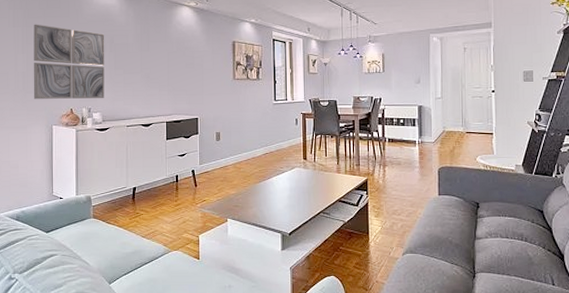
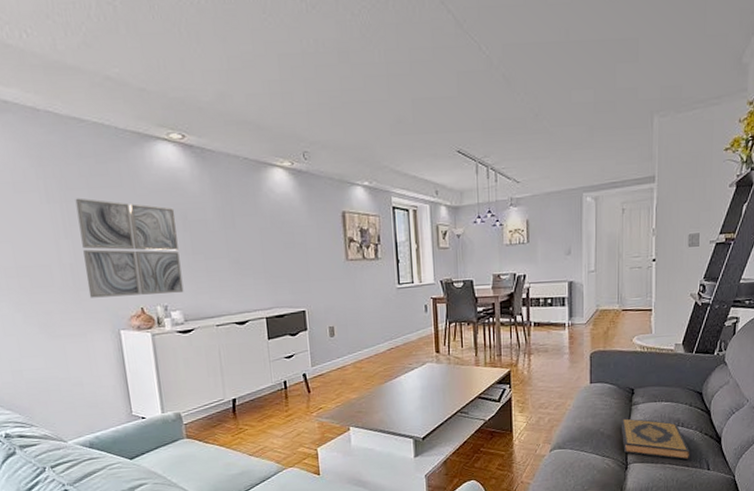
hardback book: none [467,229,535,274] -> present [621,418,690,460]

